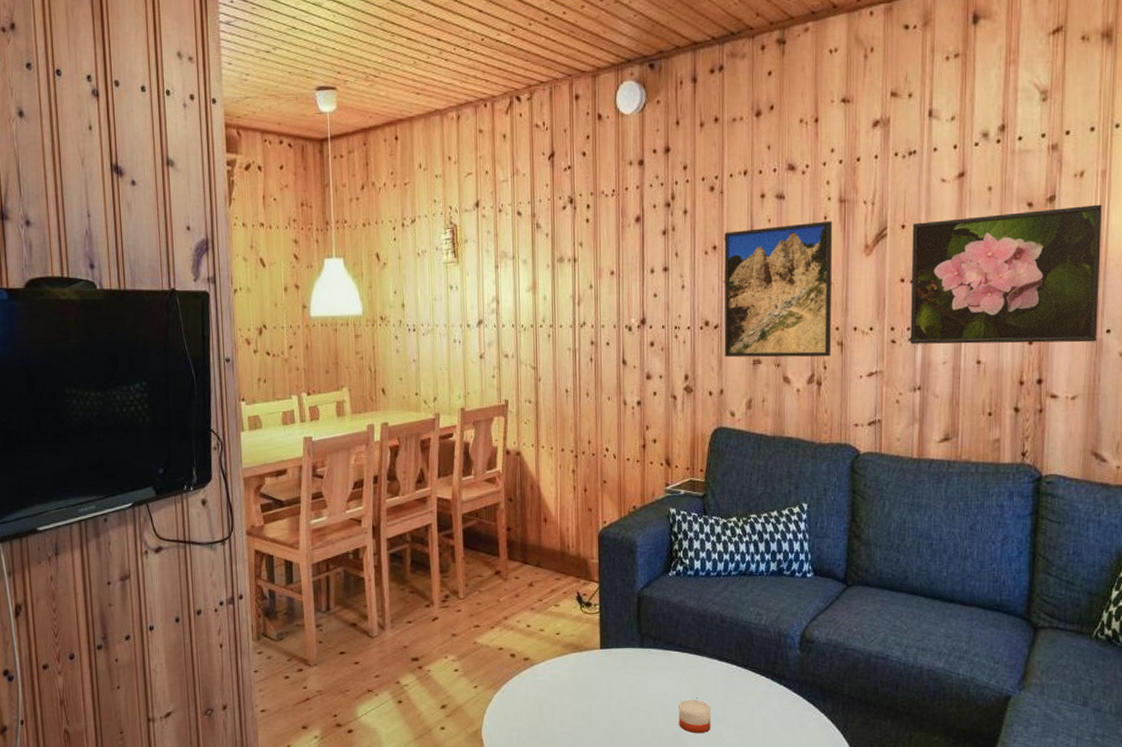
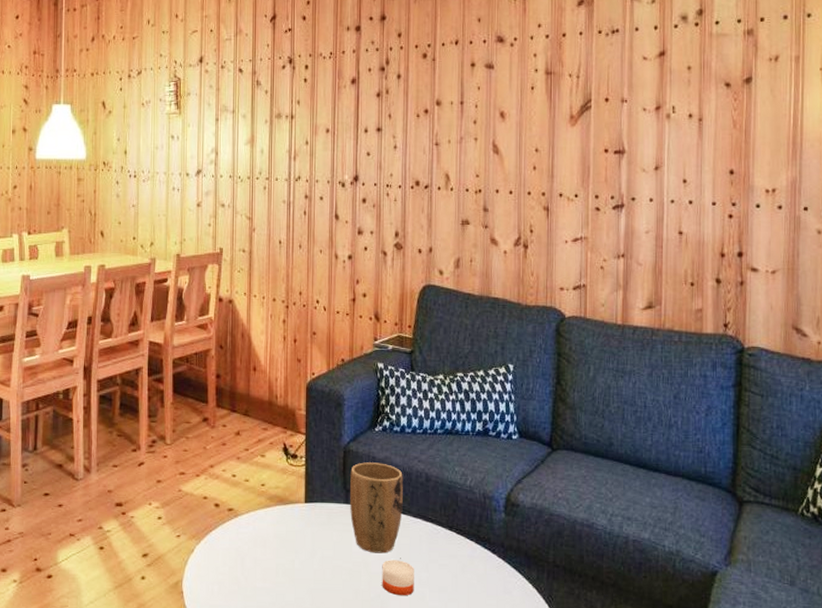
plant pot: none [645,607,698,694] -> present [350,462,403,554]
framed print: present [724,221,833,358] -> none [434,91,540,221]
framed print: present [910,204,1102,344] -> none [614,87,796,219]

